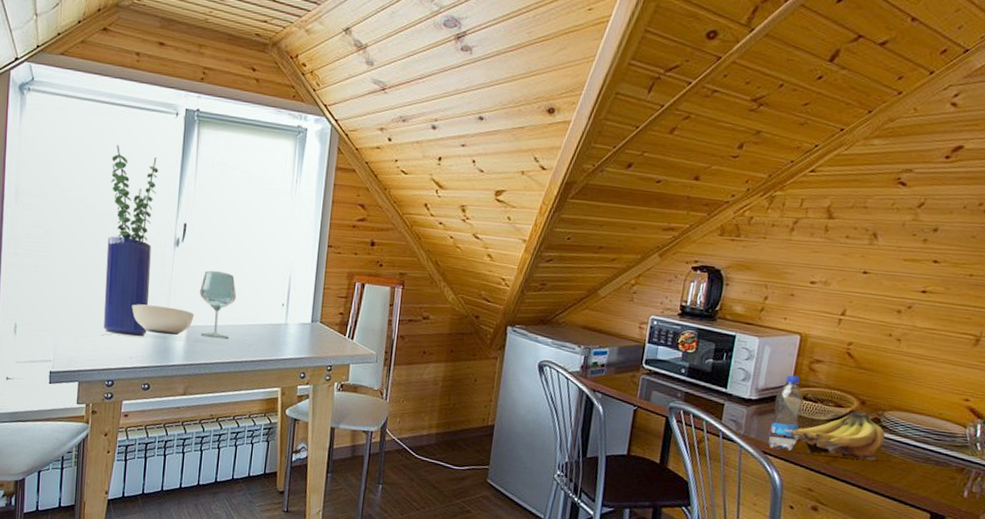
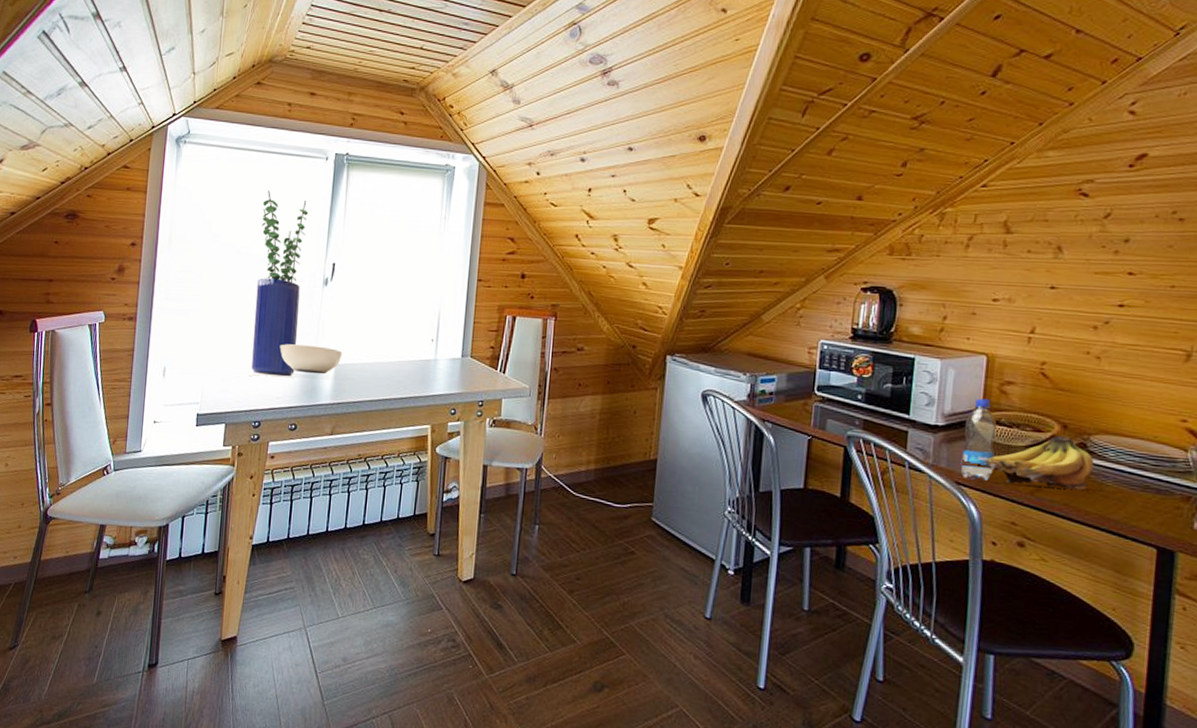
wine glass: present [200,271,236,340] -> none [348,309,385,378]

